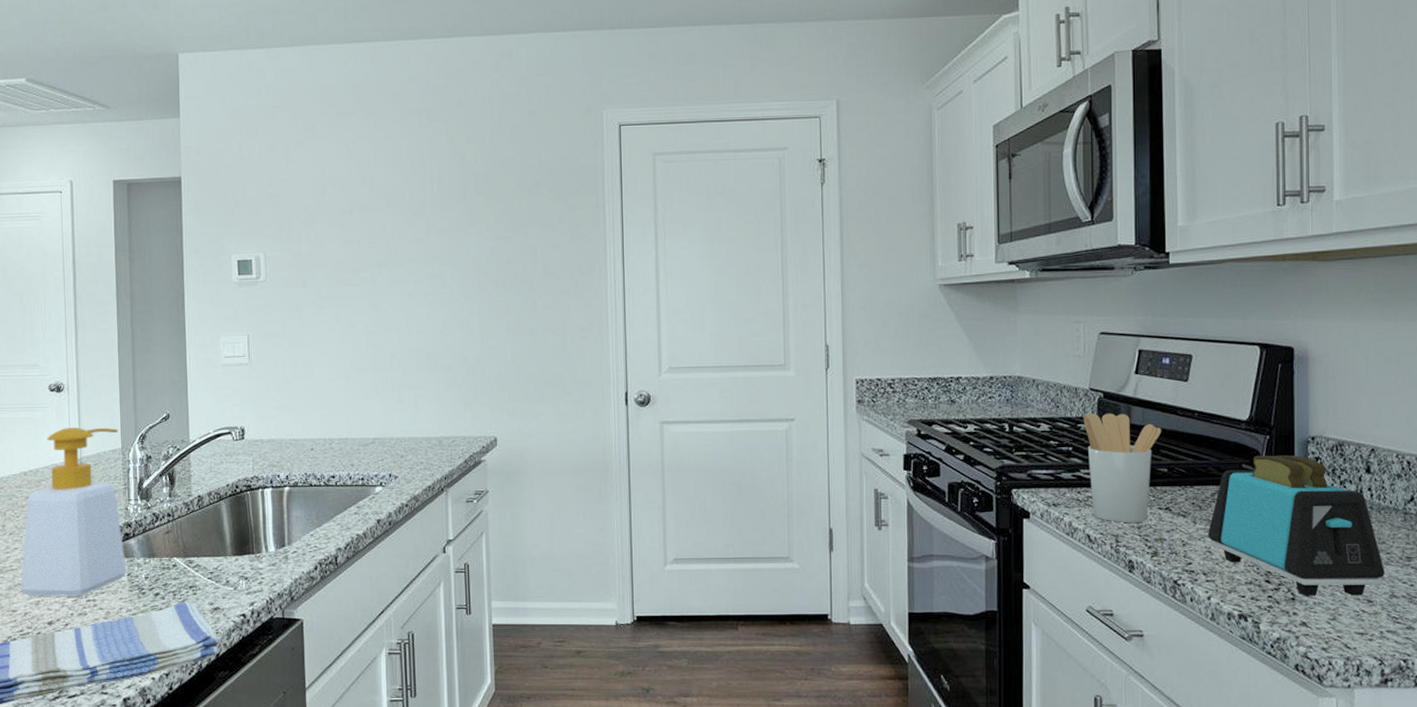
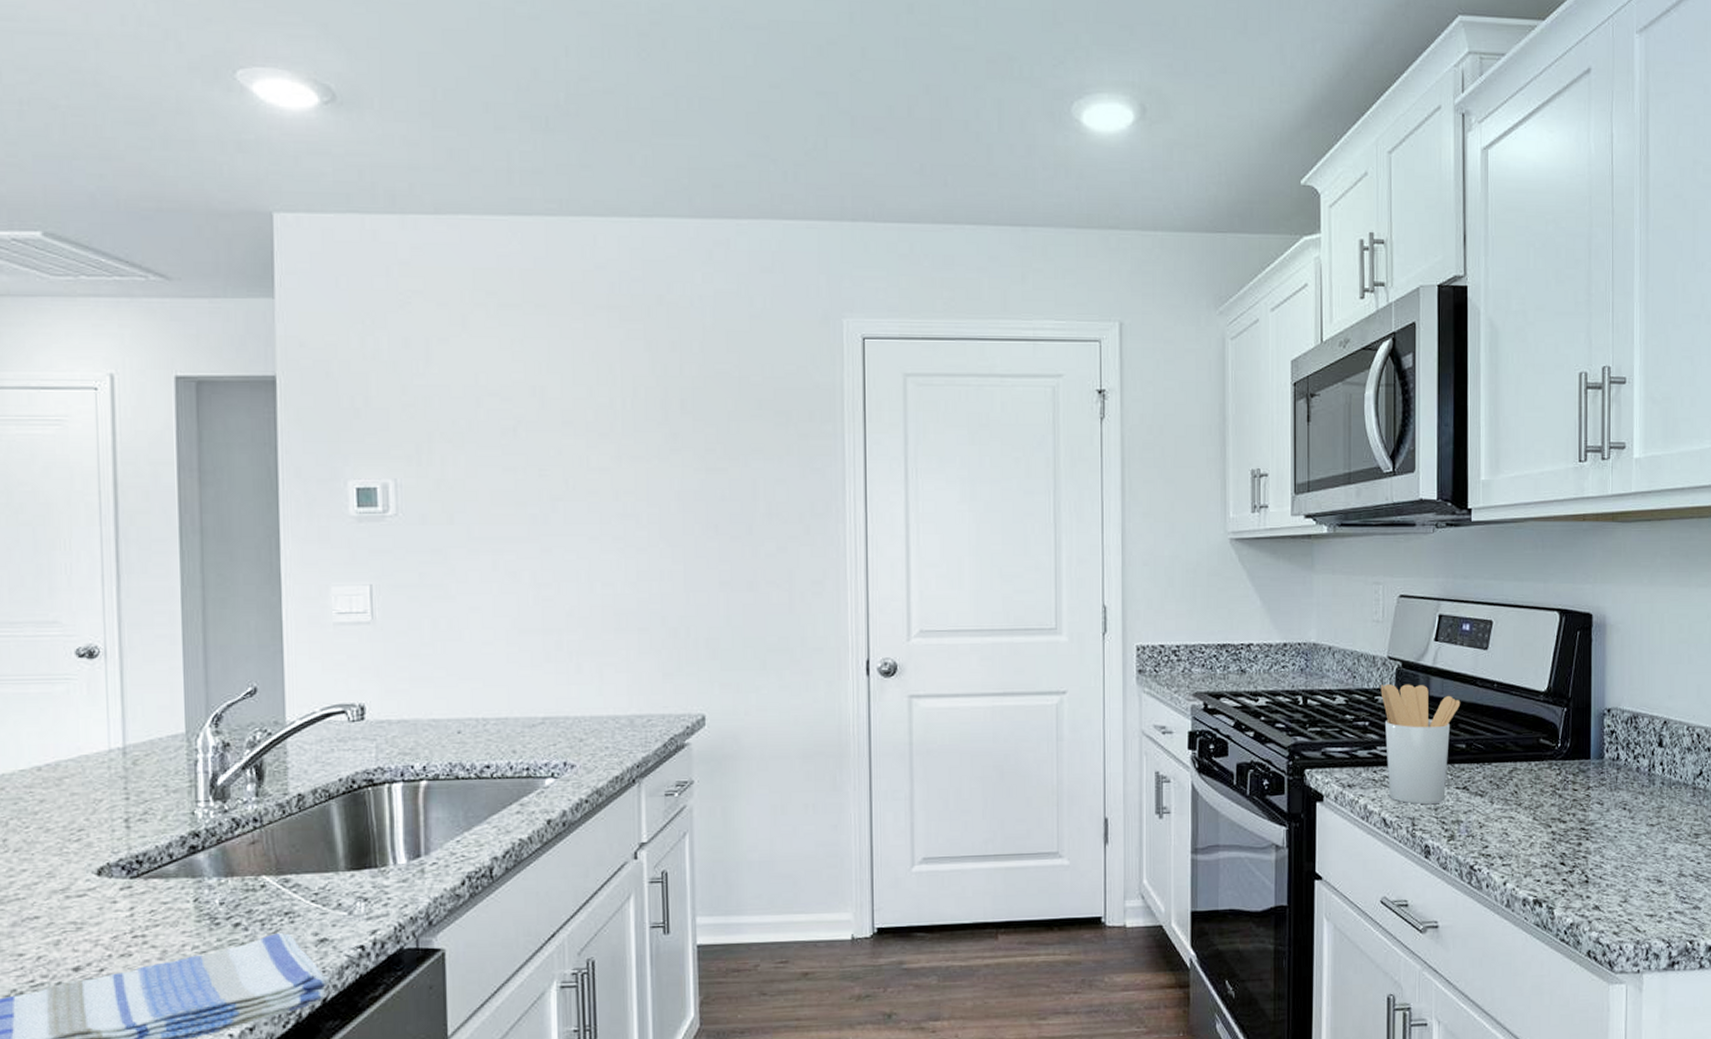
soap bottle: present [20,428,127,596] -> none [31,706,193,934]
toaster: present [1208,455,1385,596] -> none [1505,728,1674,878]

